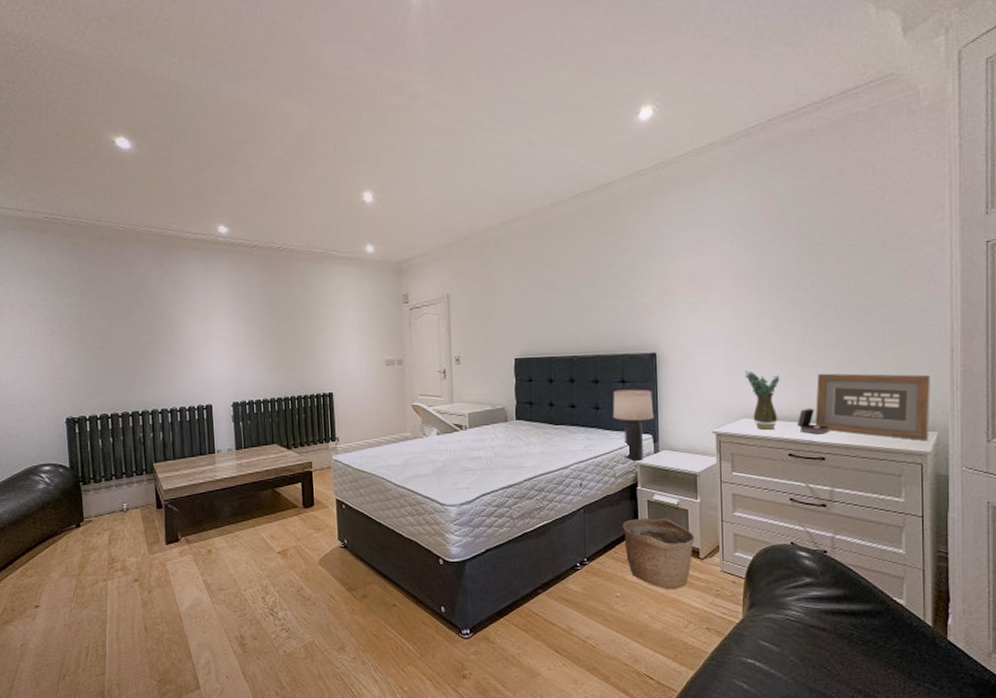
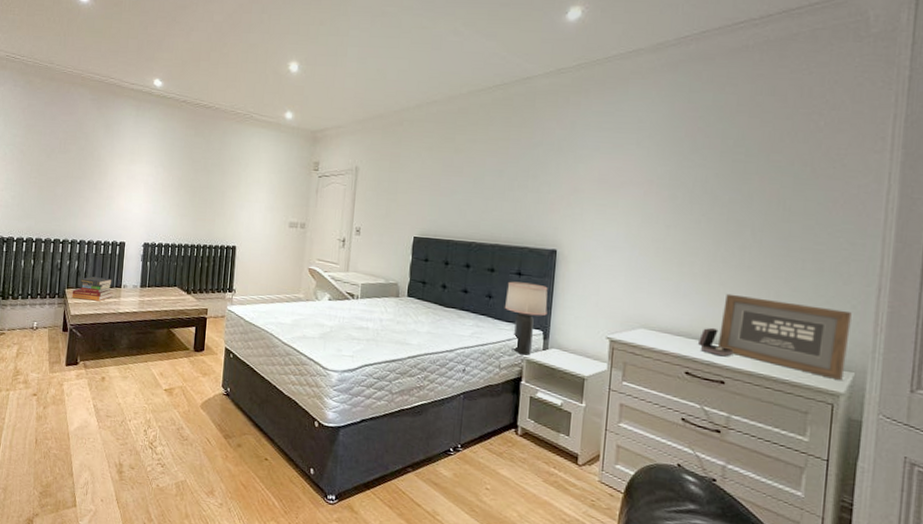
books: none [161,445,206,472] -> present [72,276,112,301]
basket: present [622,518,695,589] -> none [501,413,575,492]
vase: present [745,371,780,430] -> none [647,280,685,344]

